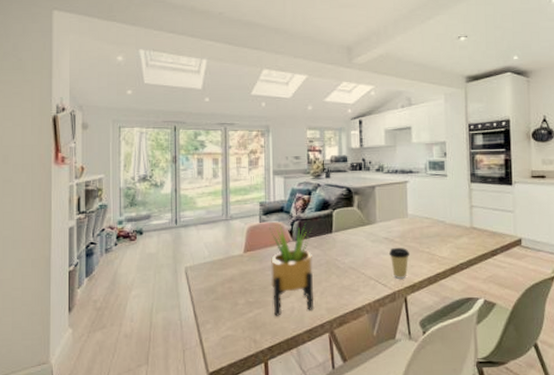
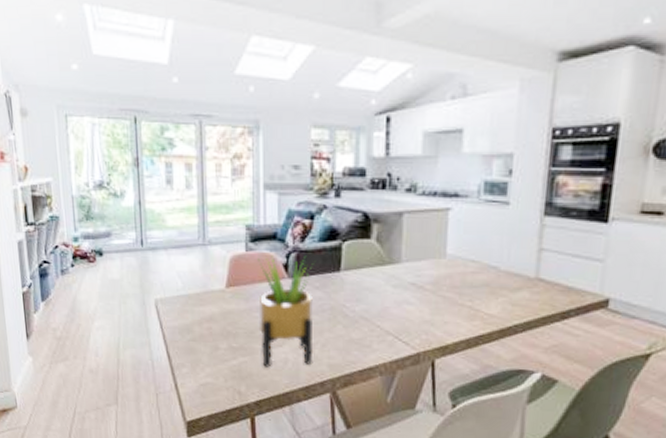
coffee cup: present [389,248,410,279] -> none [416,297,445,337]

